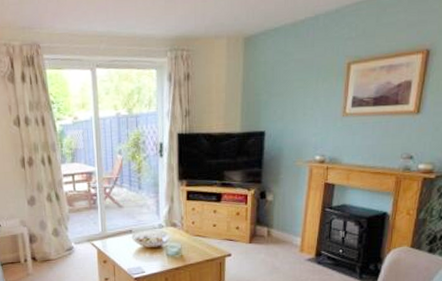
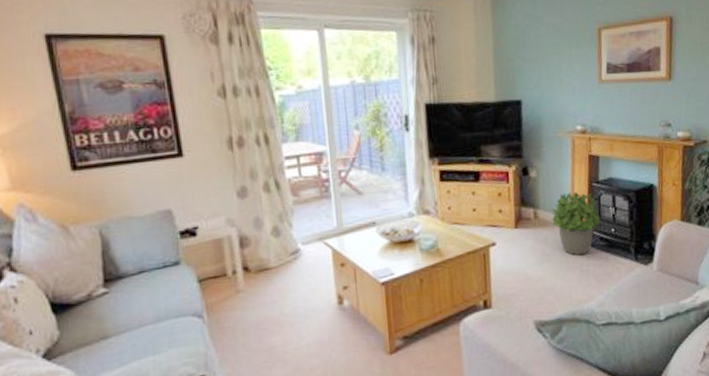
potted plant: none [283,215,329,271] -> present [551,191,600,256]

